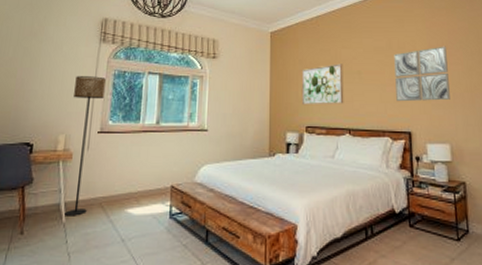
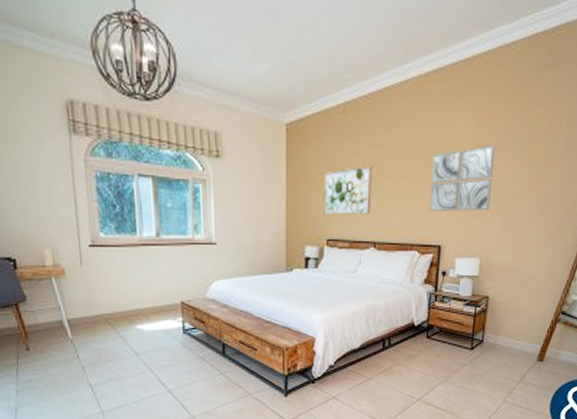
floor lamp: present [64,76,106,216] -> none [48,178,93,333]

